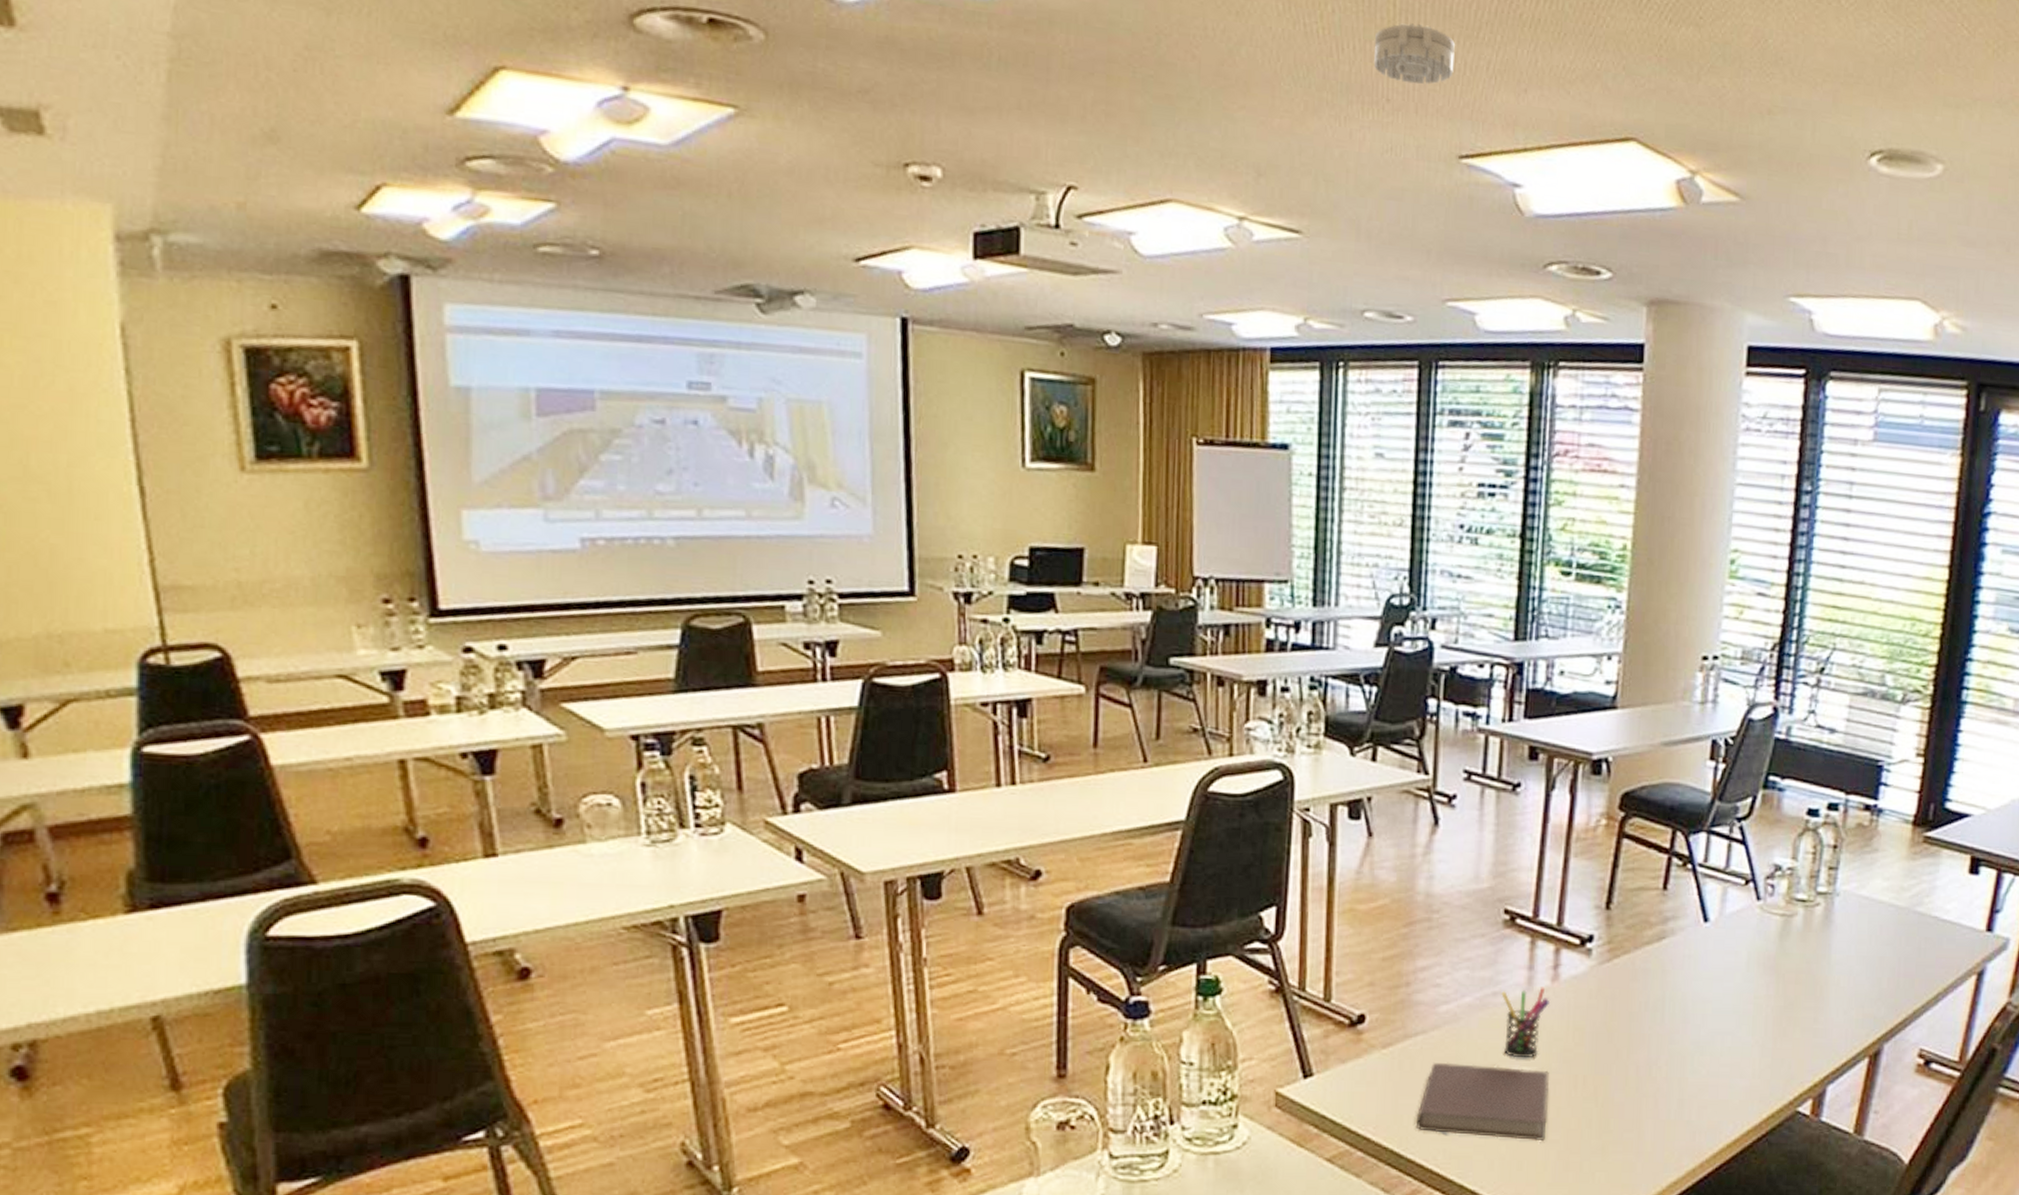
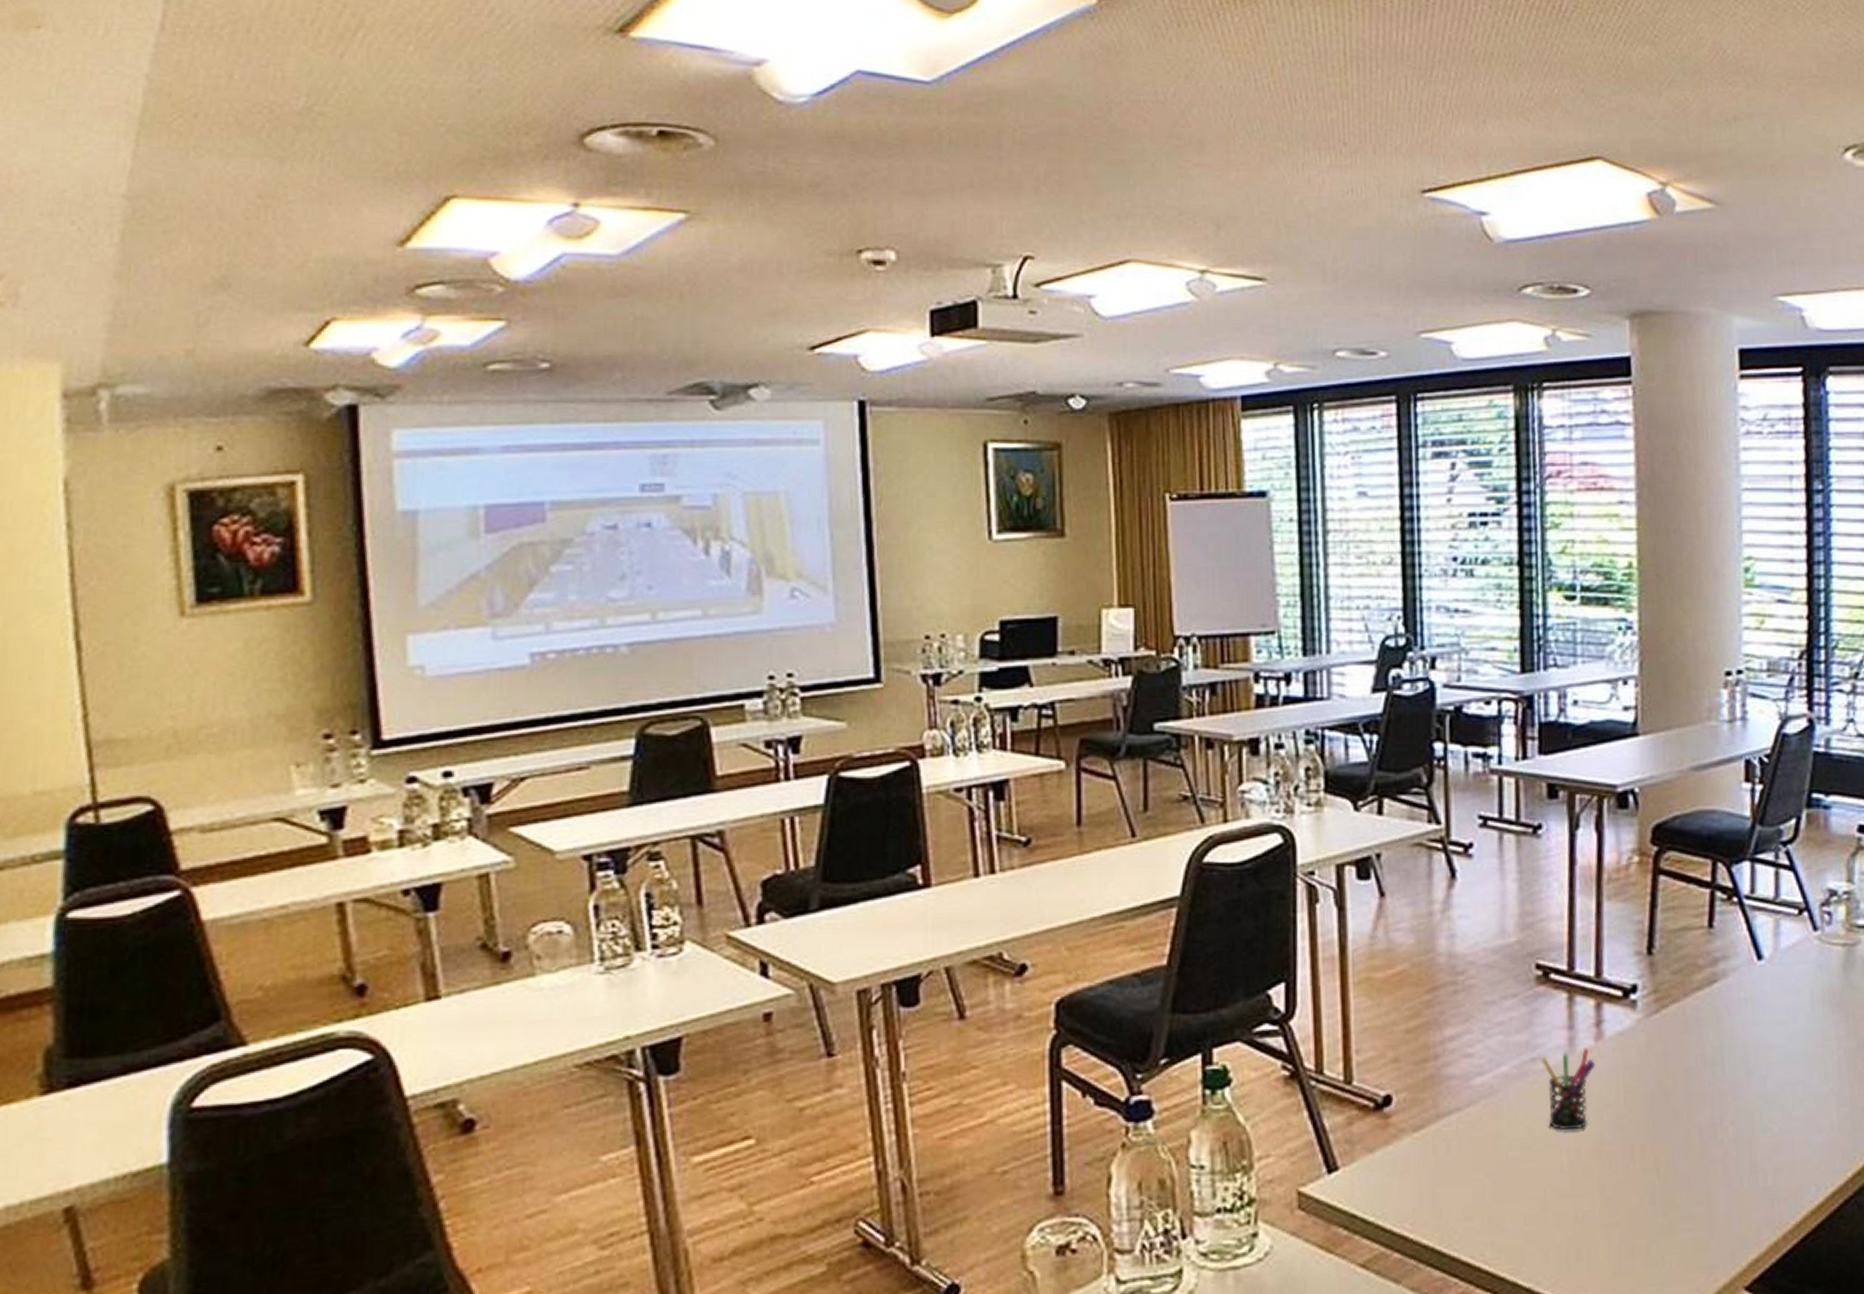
smoke detector: present [1373,23,1455,85] -> none [1327,69,1410,126]
notebook: present [1415,1062,1549,1140] -> none [1457,1141,1605,1225]

